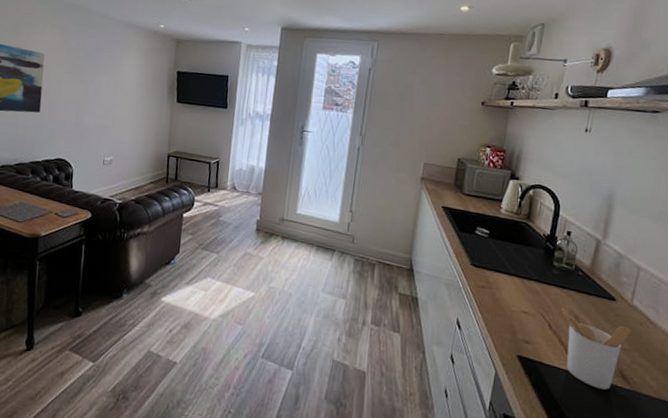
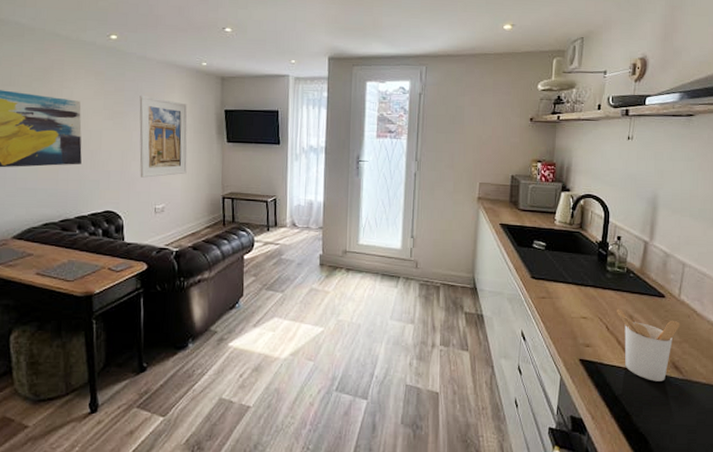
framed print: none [92,51,142,131] -> present [139,95,188,178]

